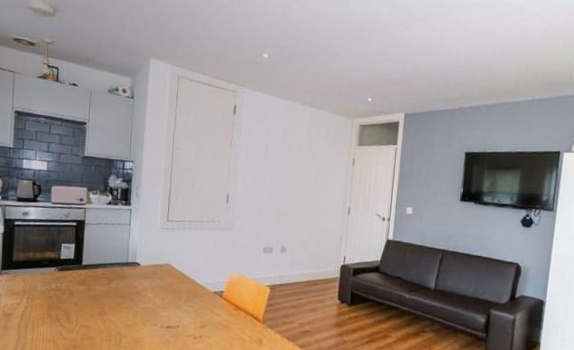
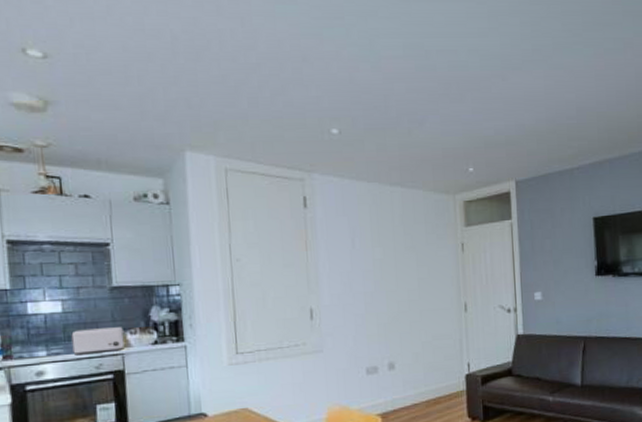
kettle: present [16,178,42,203] -> none [22,326,60,360]

